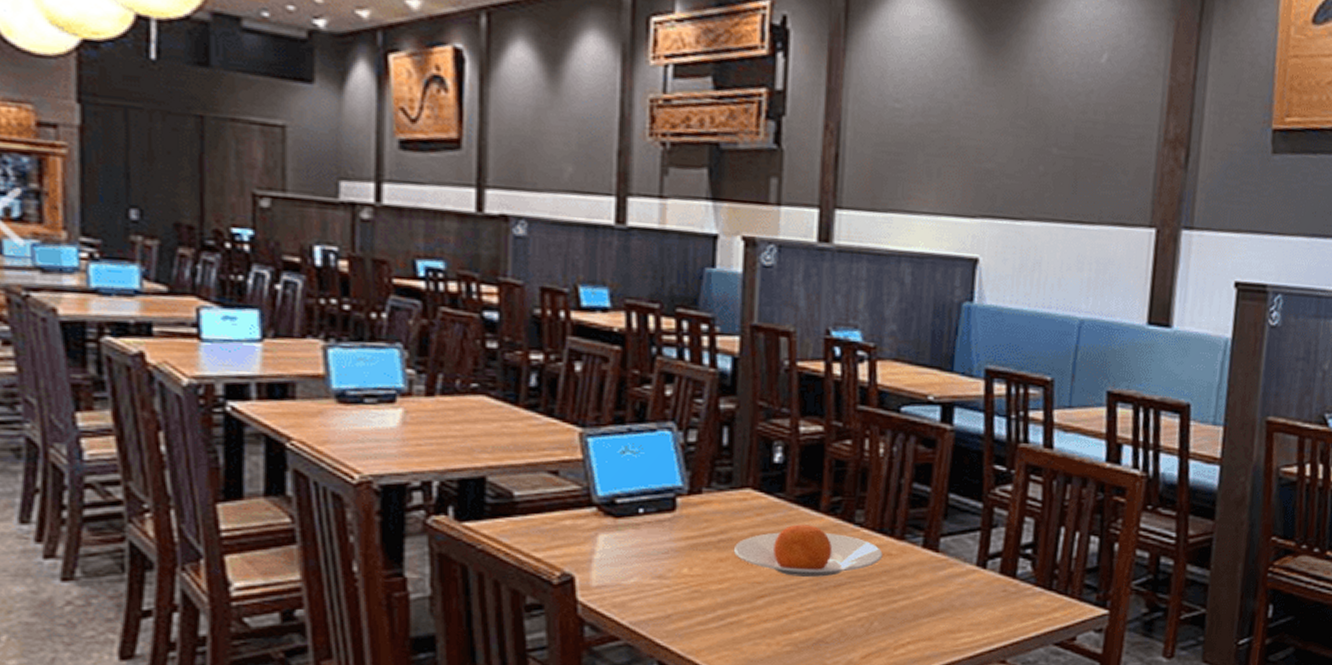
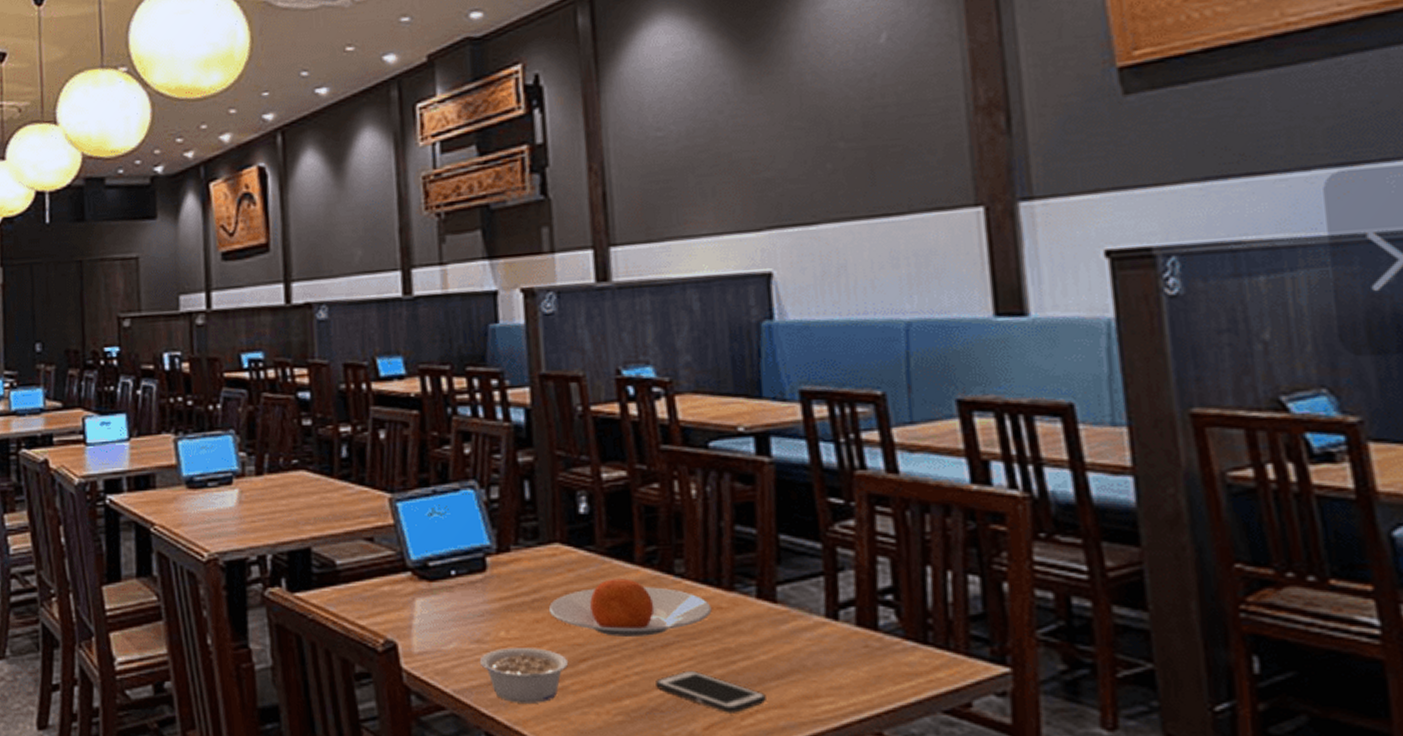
legume: none [659,584,747,635] -> present [479,648,569,703]
cell phone: none [824,607,918,644] -> present [655,670,766,713]

